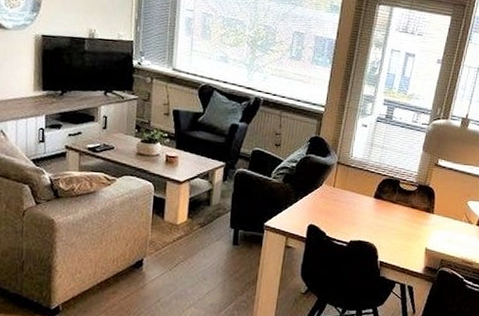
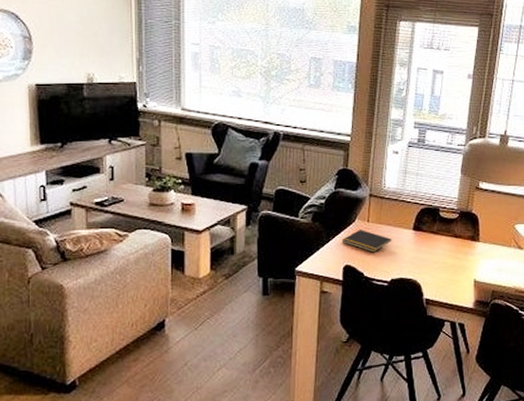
notepad: none [308,193,354,215] -> present [341,230,392,253]

